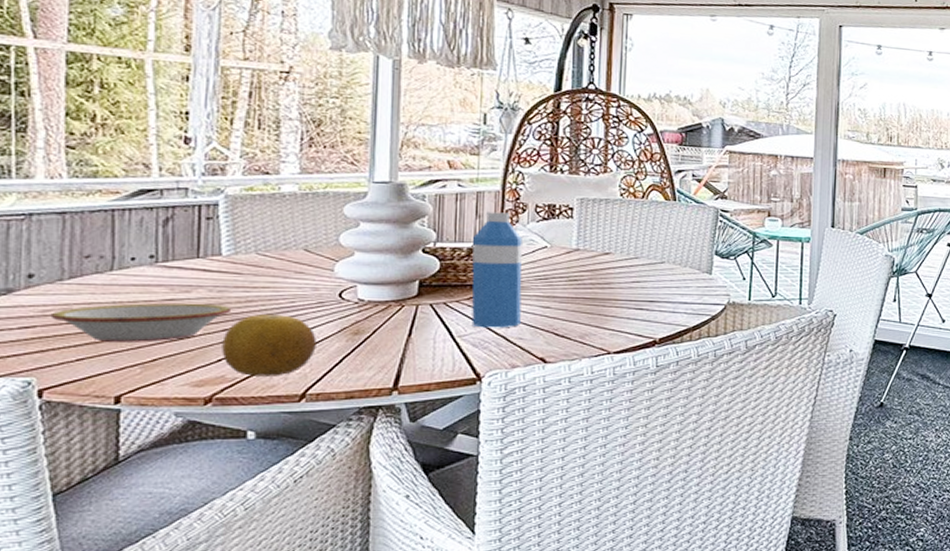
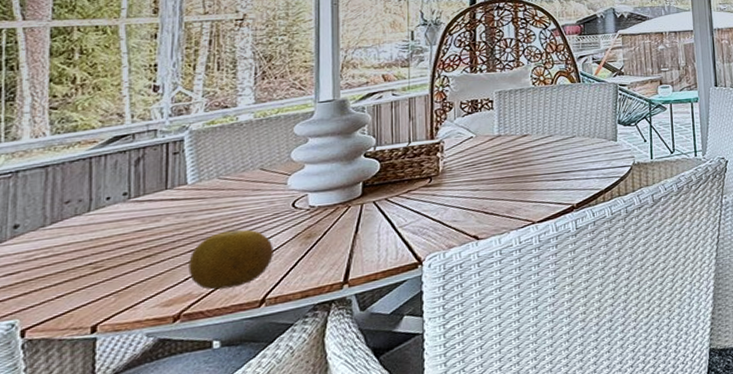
bowl: present [52,303,231,342] -> none [34,228,196,278]
water bottle: present [471,212,522,328] -> none [408,112,454,216]

